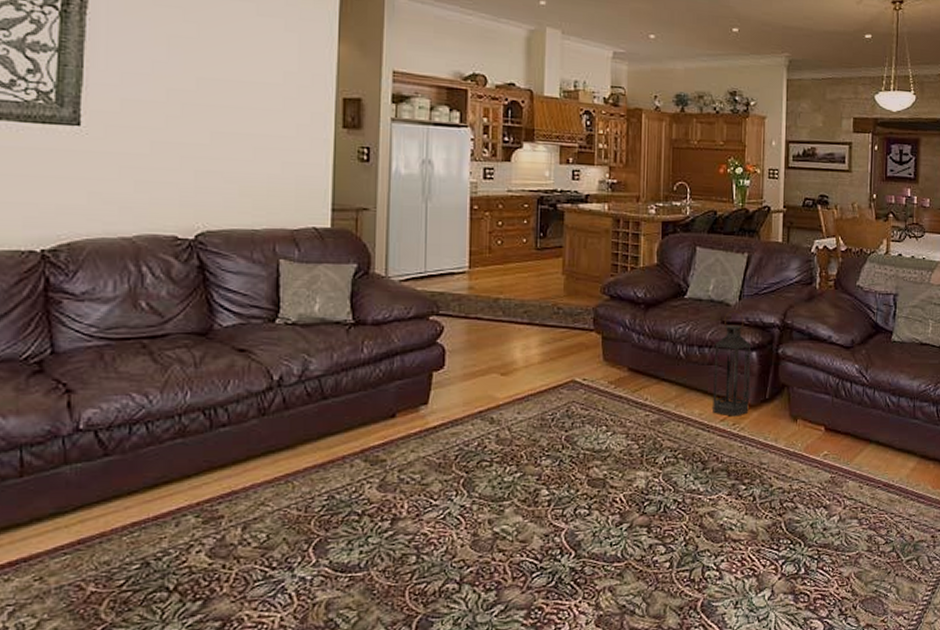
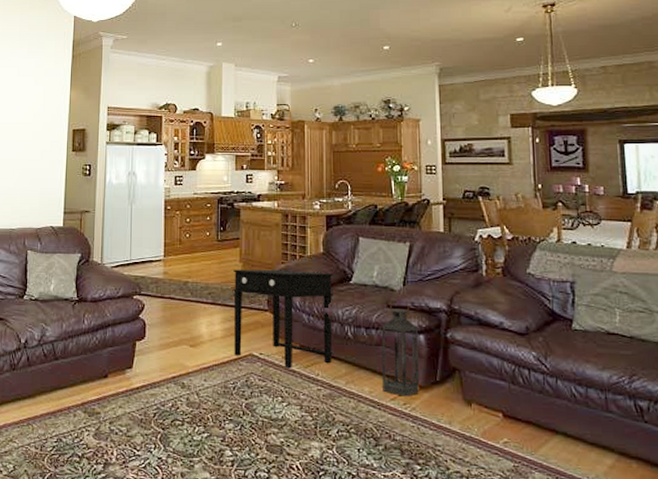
side table: none [554,283,667,395] -> present [233,269,333,369]

